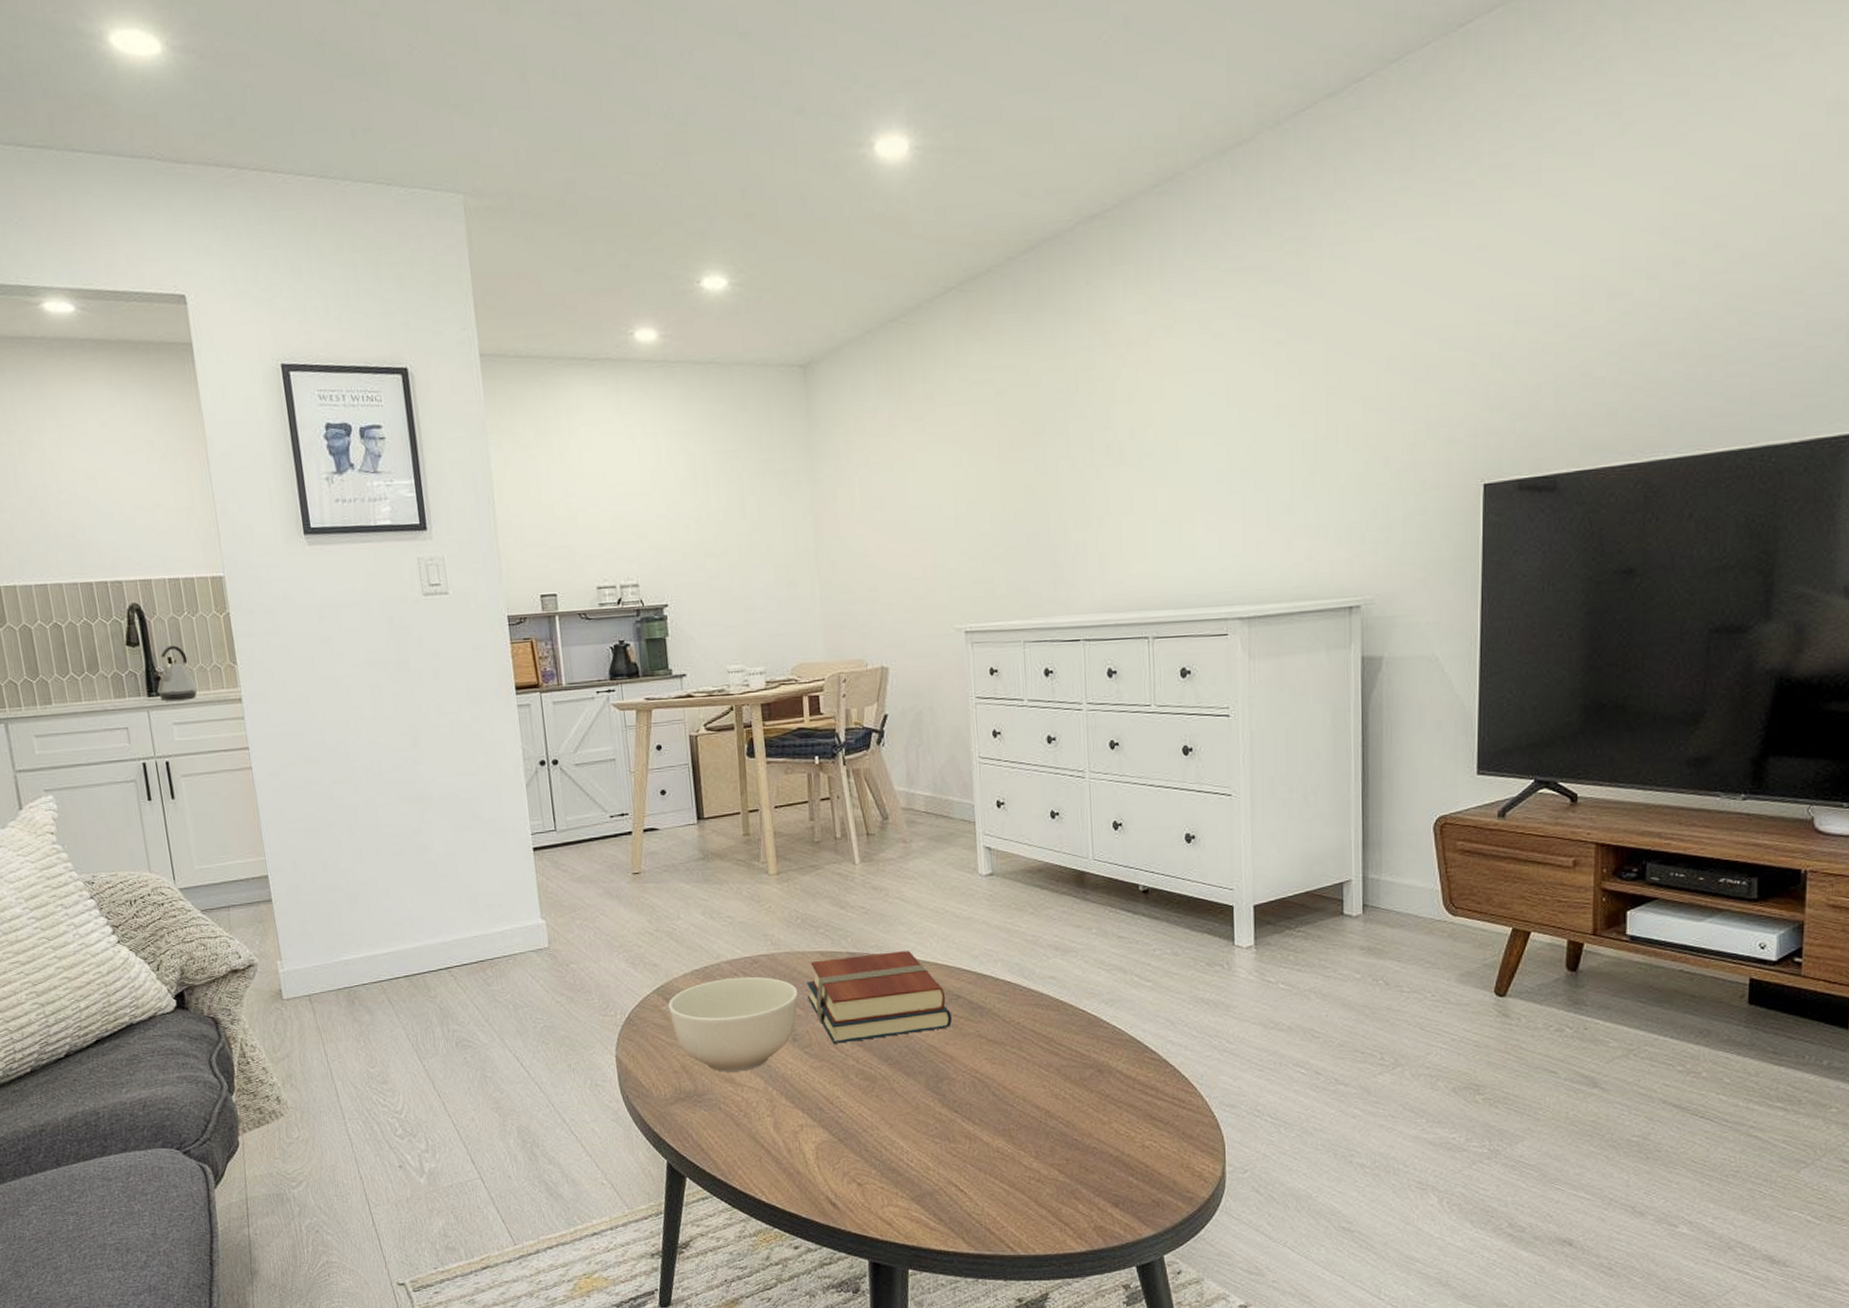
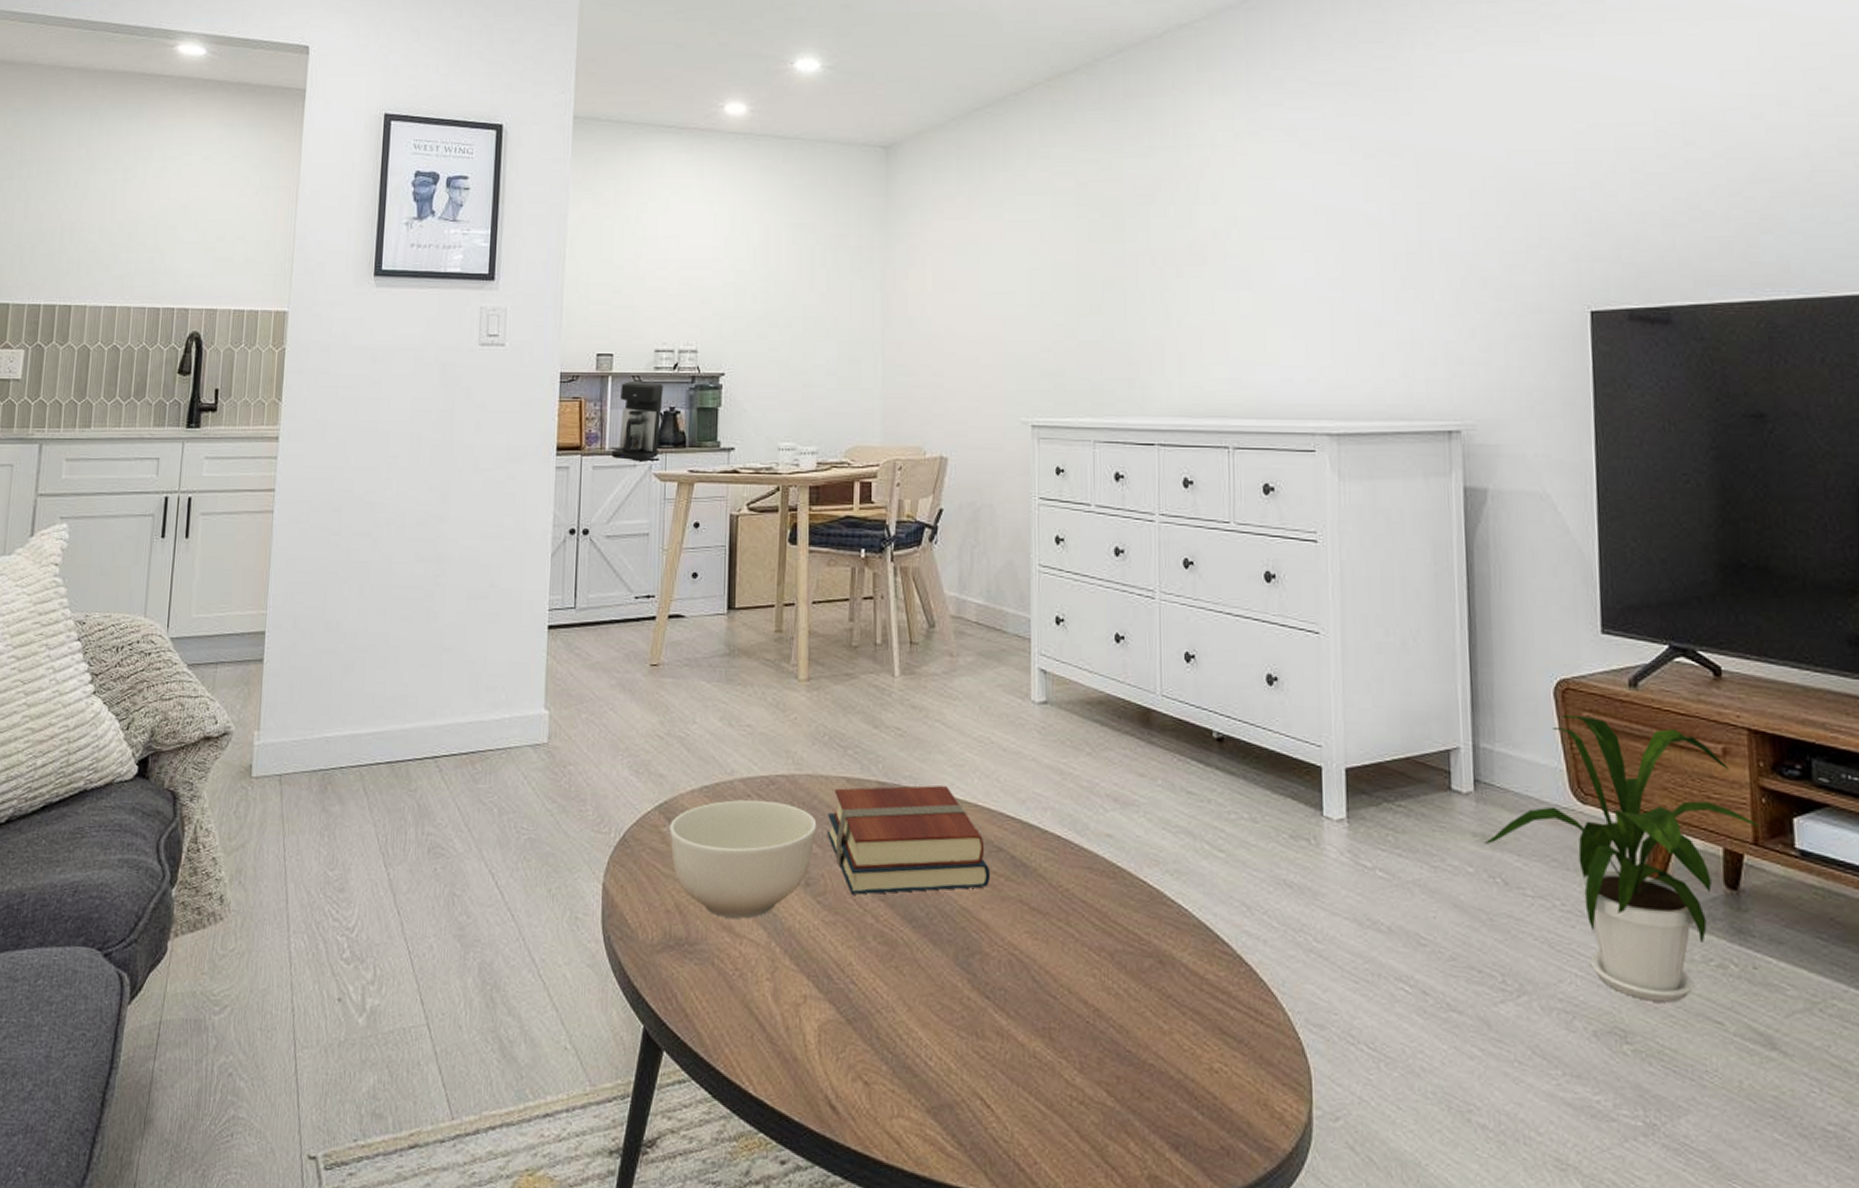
kettle: present [157,645,197,702] -> none [197,377,237,435]
coffee maker: none [568,617,614,694] -> present [612,380,663,462]
house plant: none [1369,844,1600,1062] -> present [1484,714,1761,1003]

